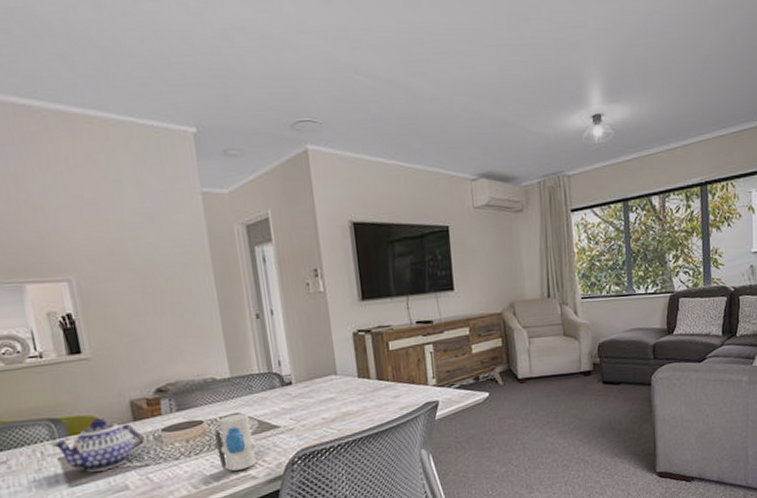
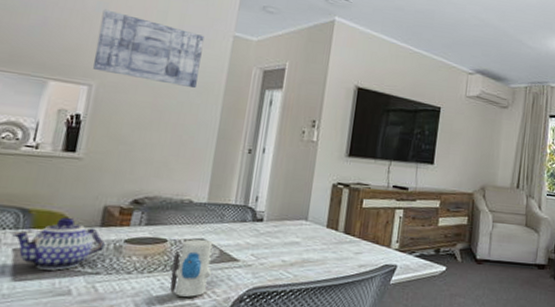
wall art: none [51,191,180,264] -> present [93,9,205,89]

